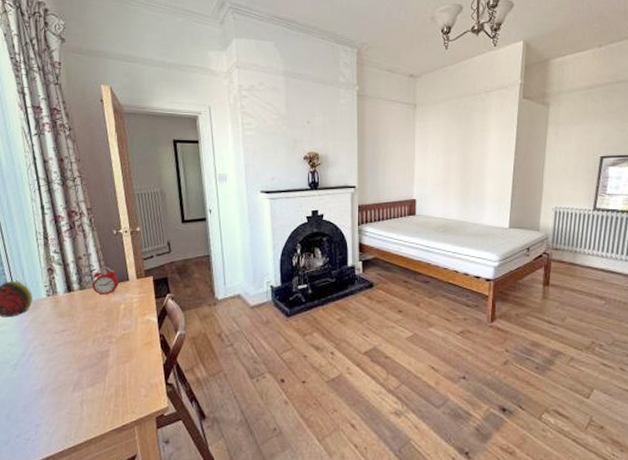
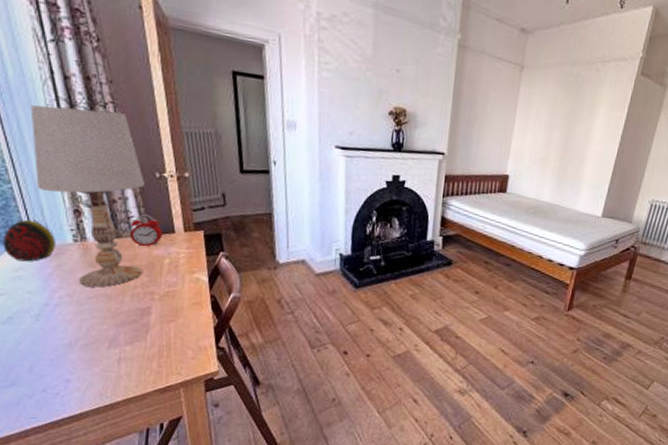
table lamp: none [17,184,104,335] -> present [30,105,145,287]

